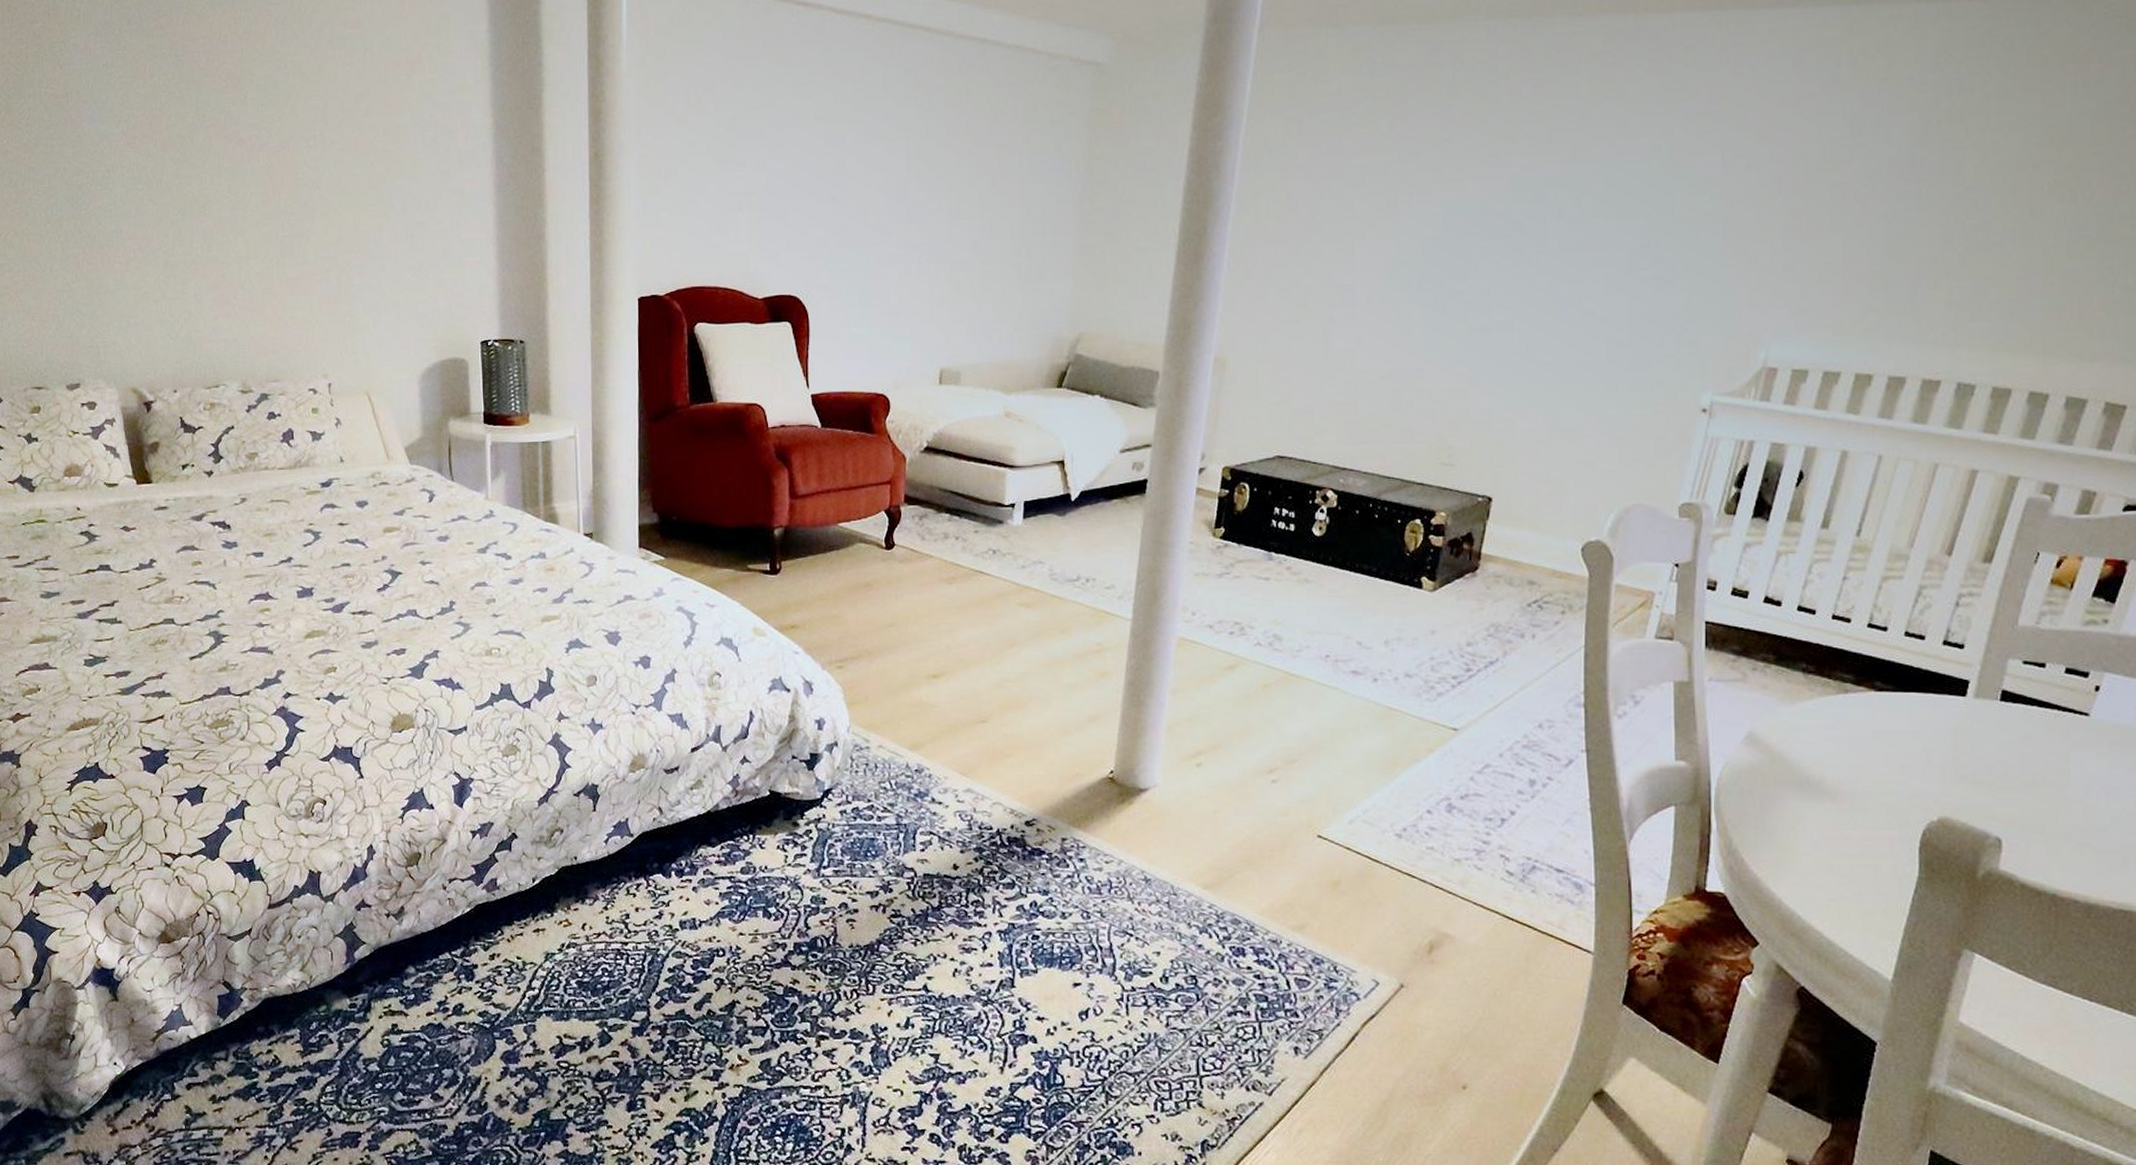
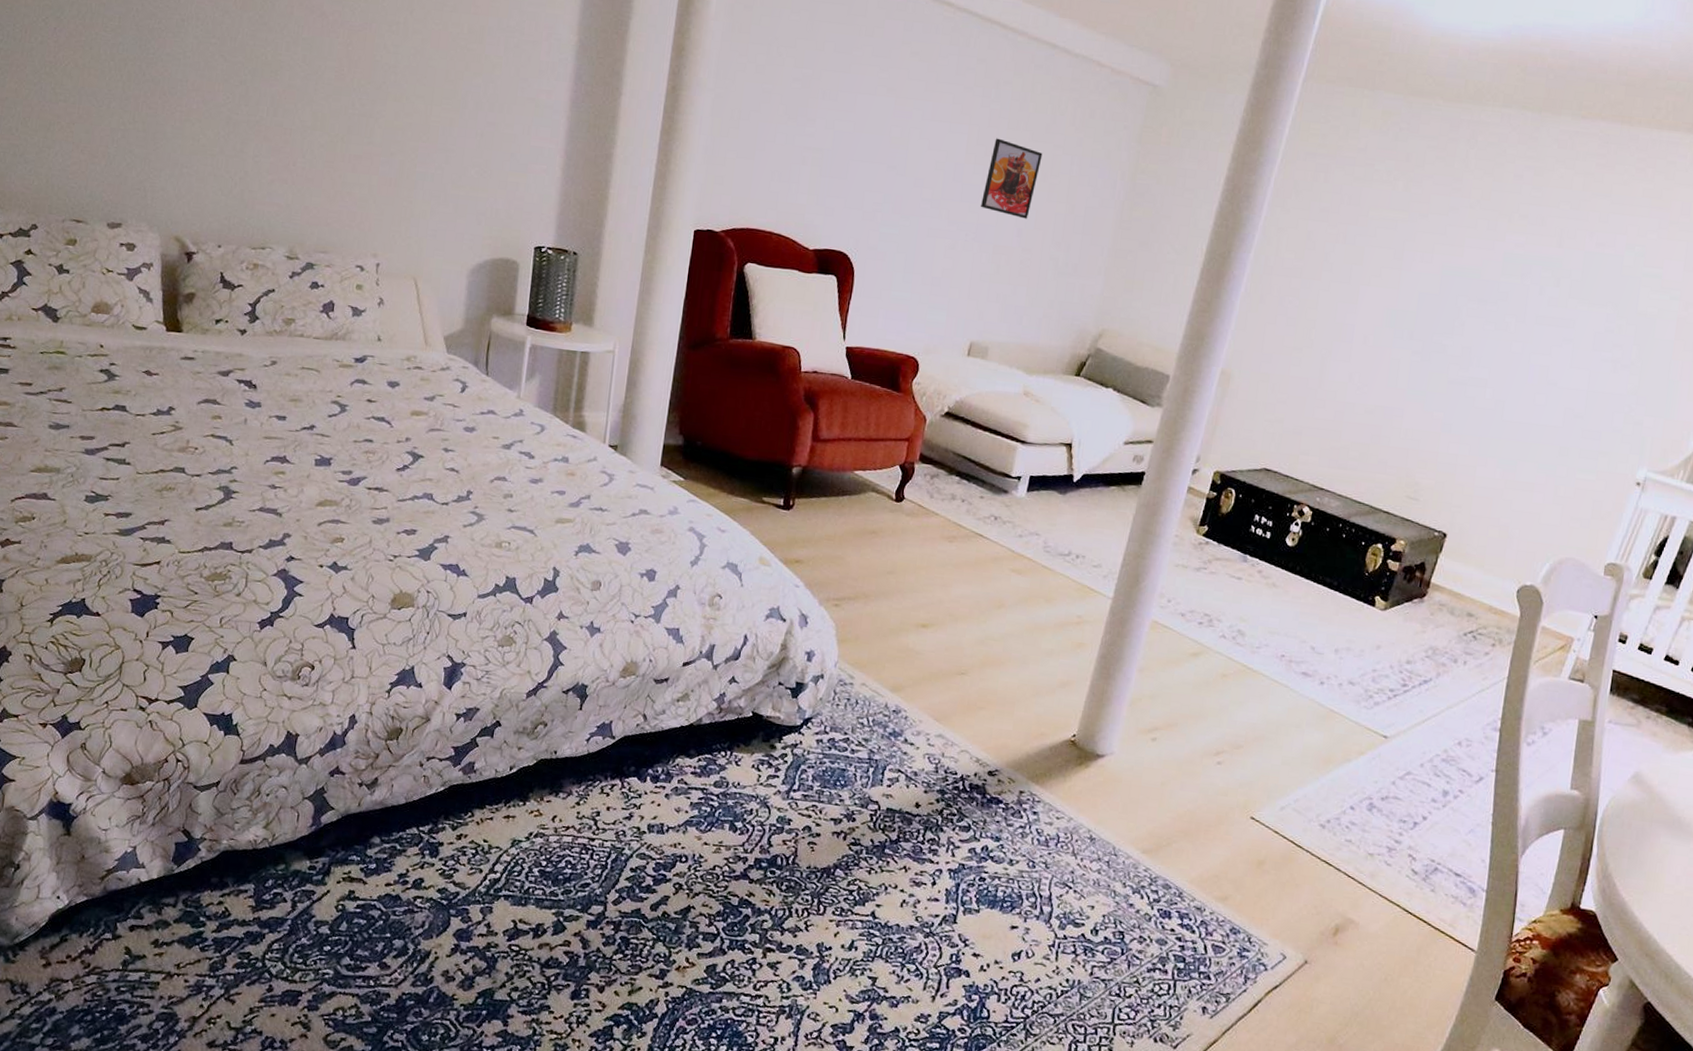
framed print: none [930,148,988,230] -> present [981,138,1043,219]

